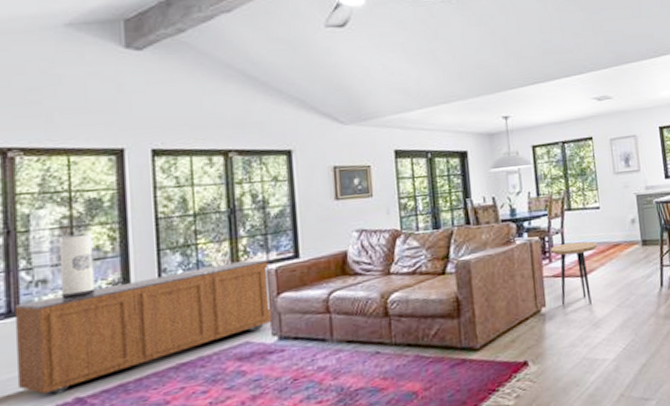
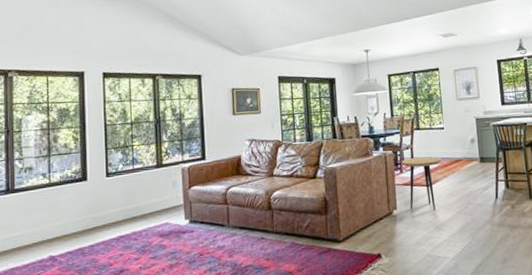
sideboard: present [14,260,272,395] -> none [11,160,185,252]
table lamp: present [58,233,95,301] -> none [40,134,64,183]

